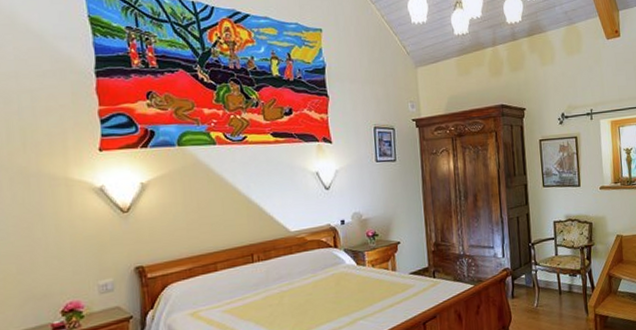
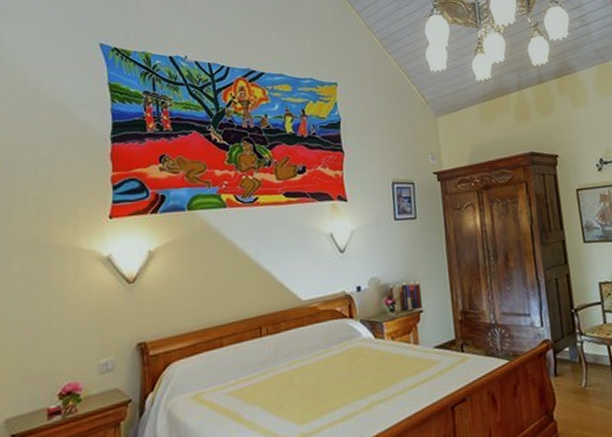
books: none [368,215,401,244] -> present [387,280,423,314]

